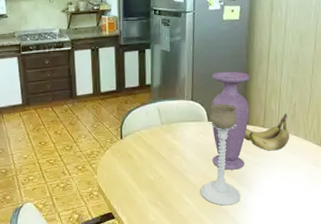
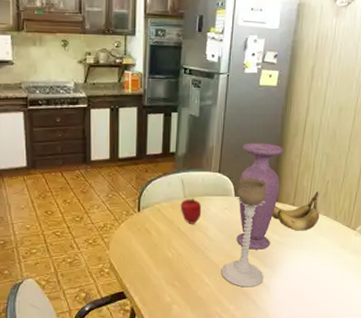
apple: none [158,124,178,149] -> present [180,198,202,224]

